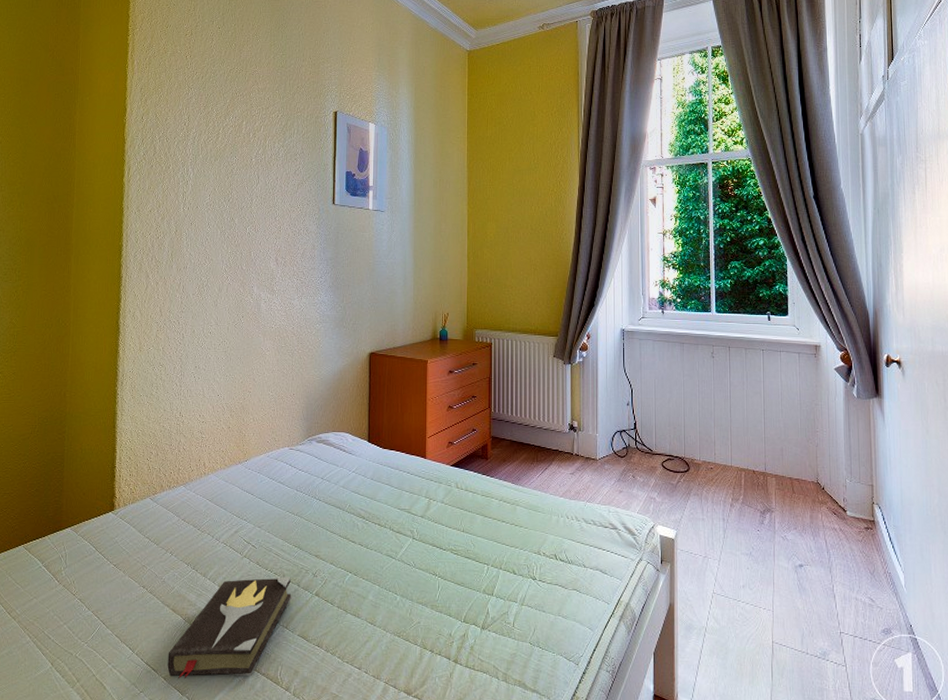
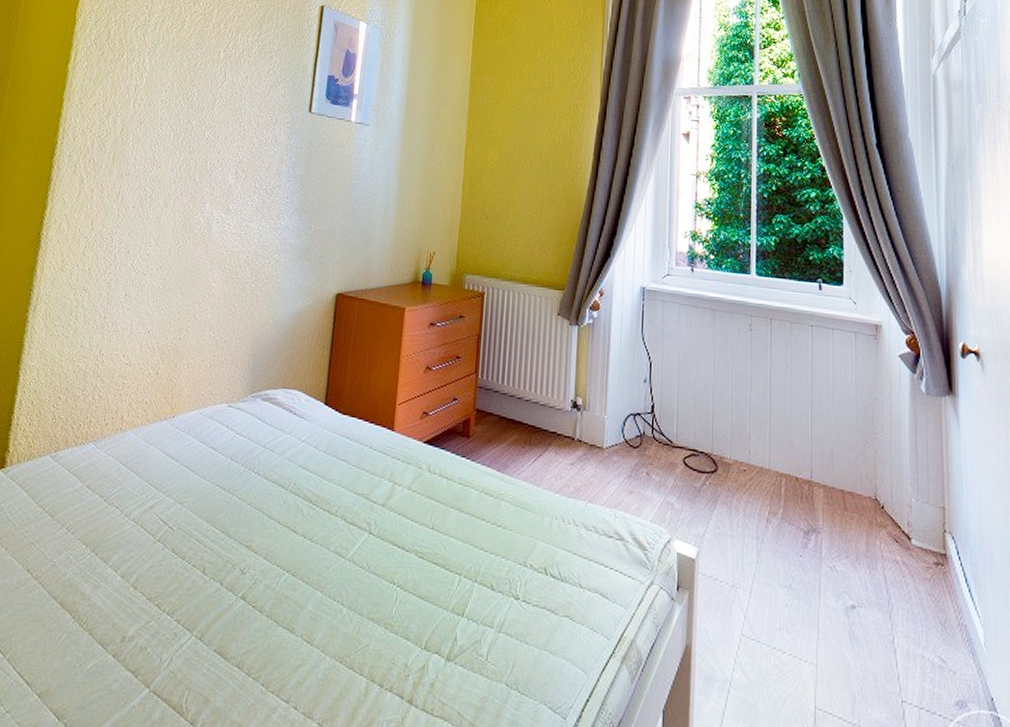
hardback book: present [167,576,292,680] -> none [44,570,213,702]

